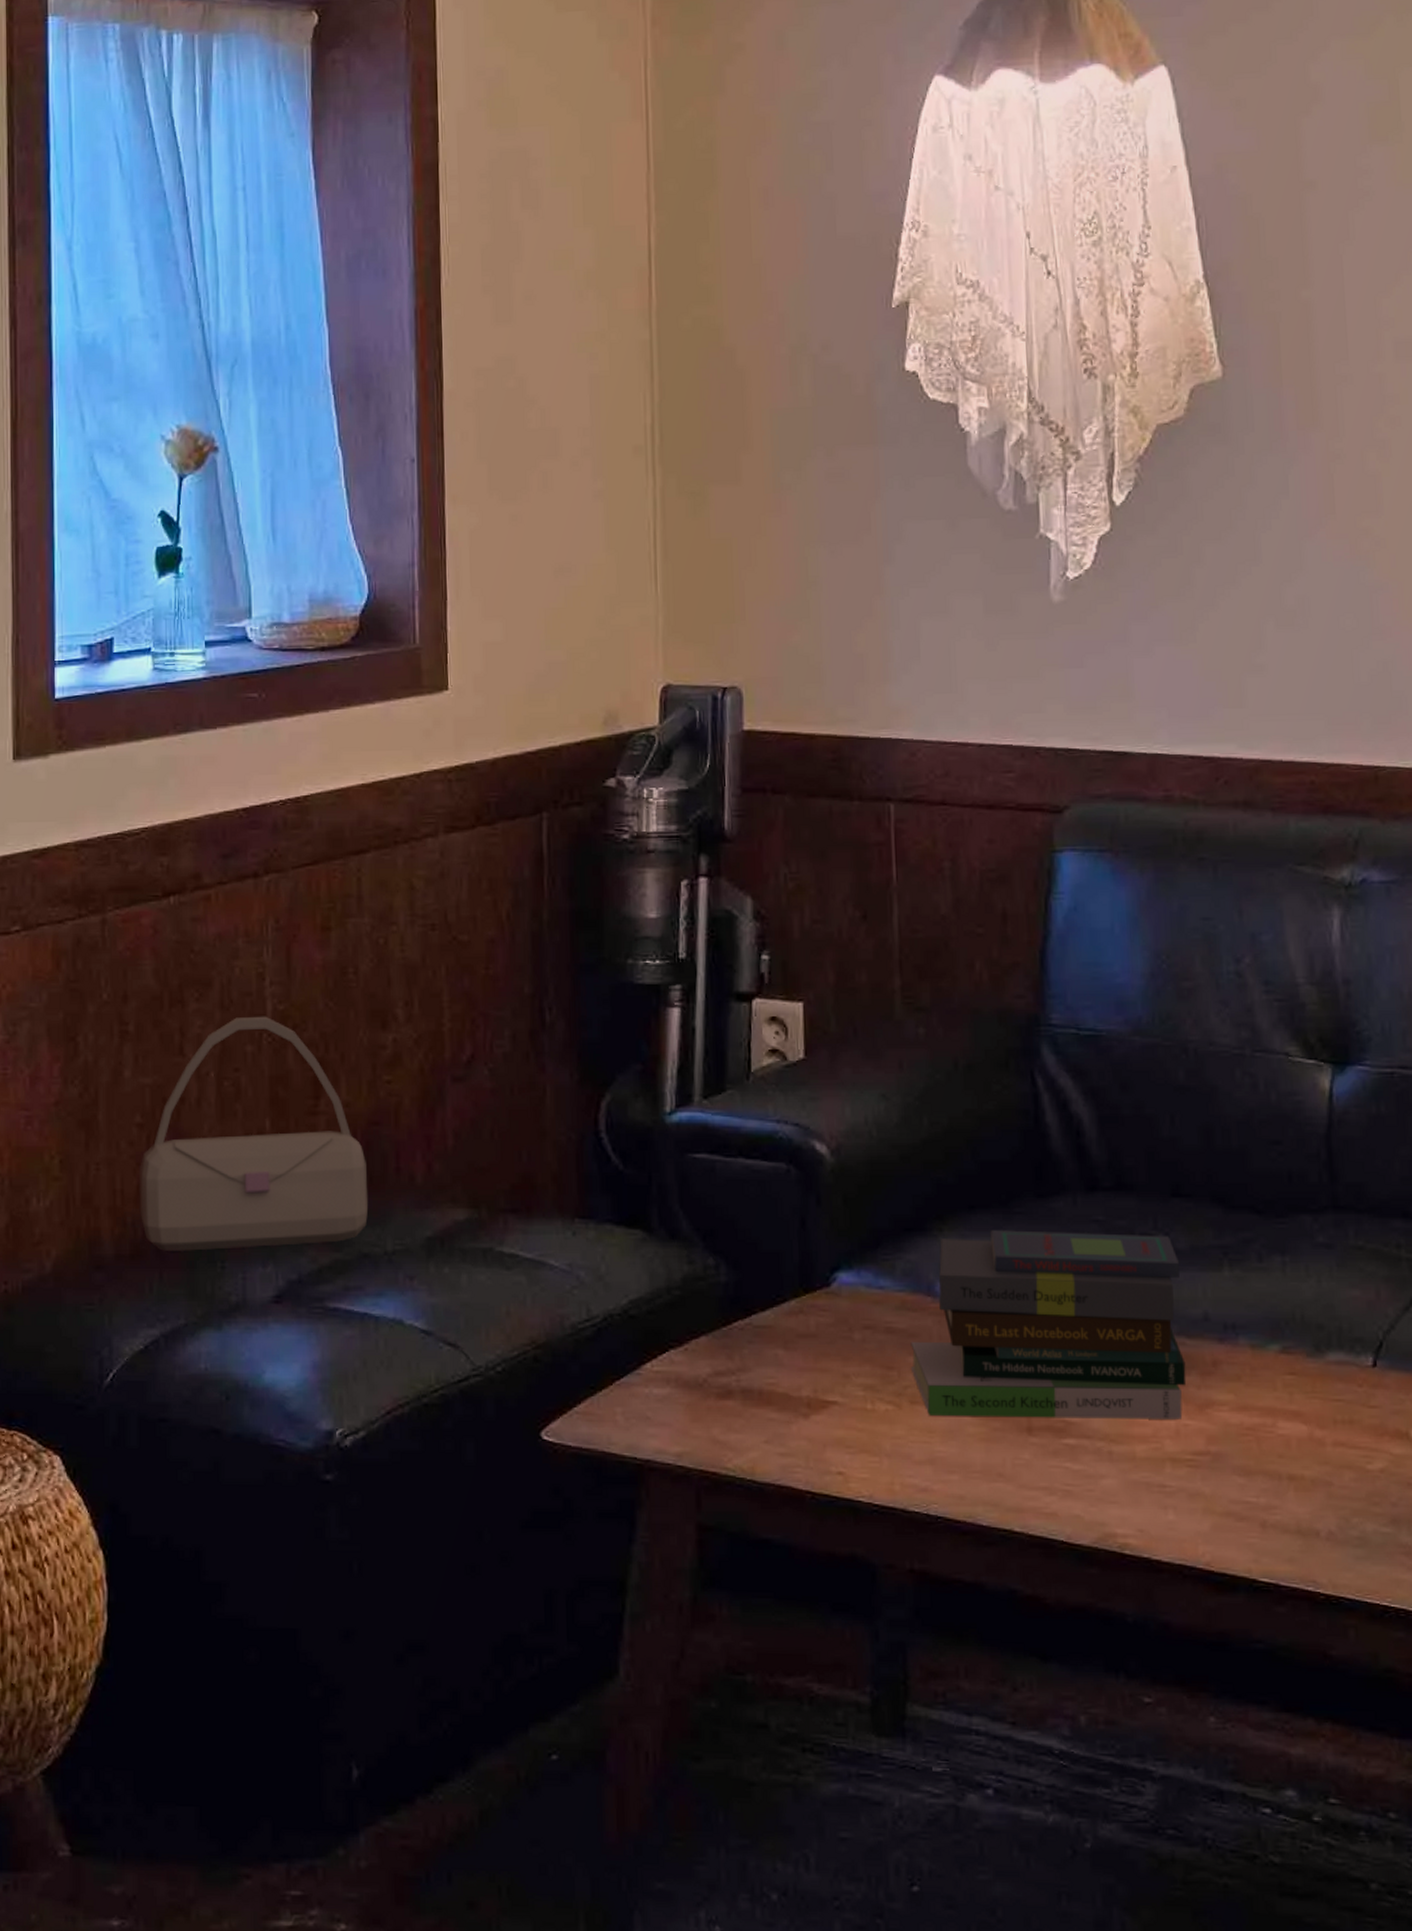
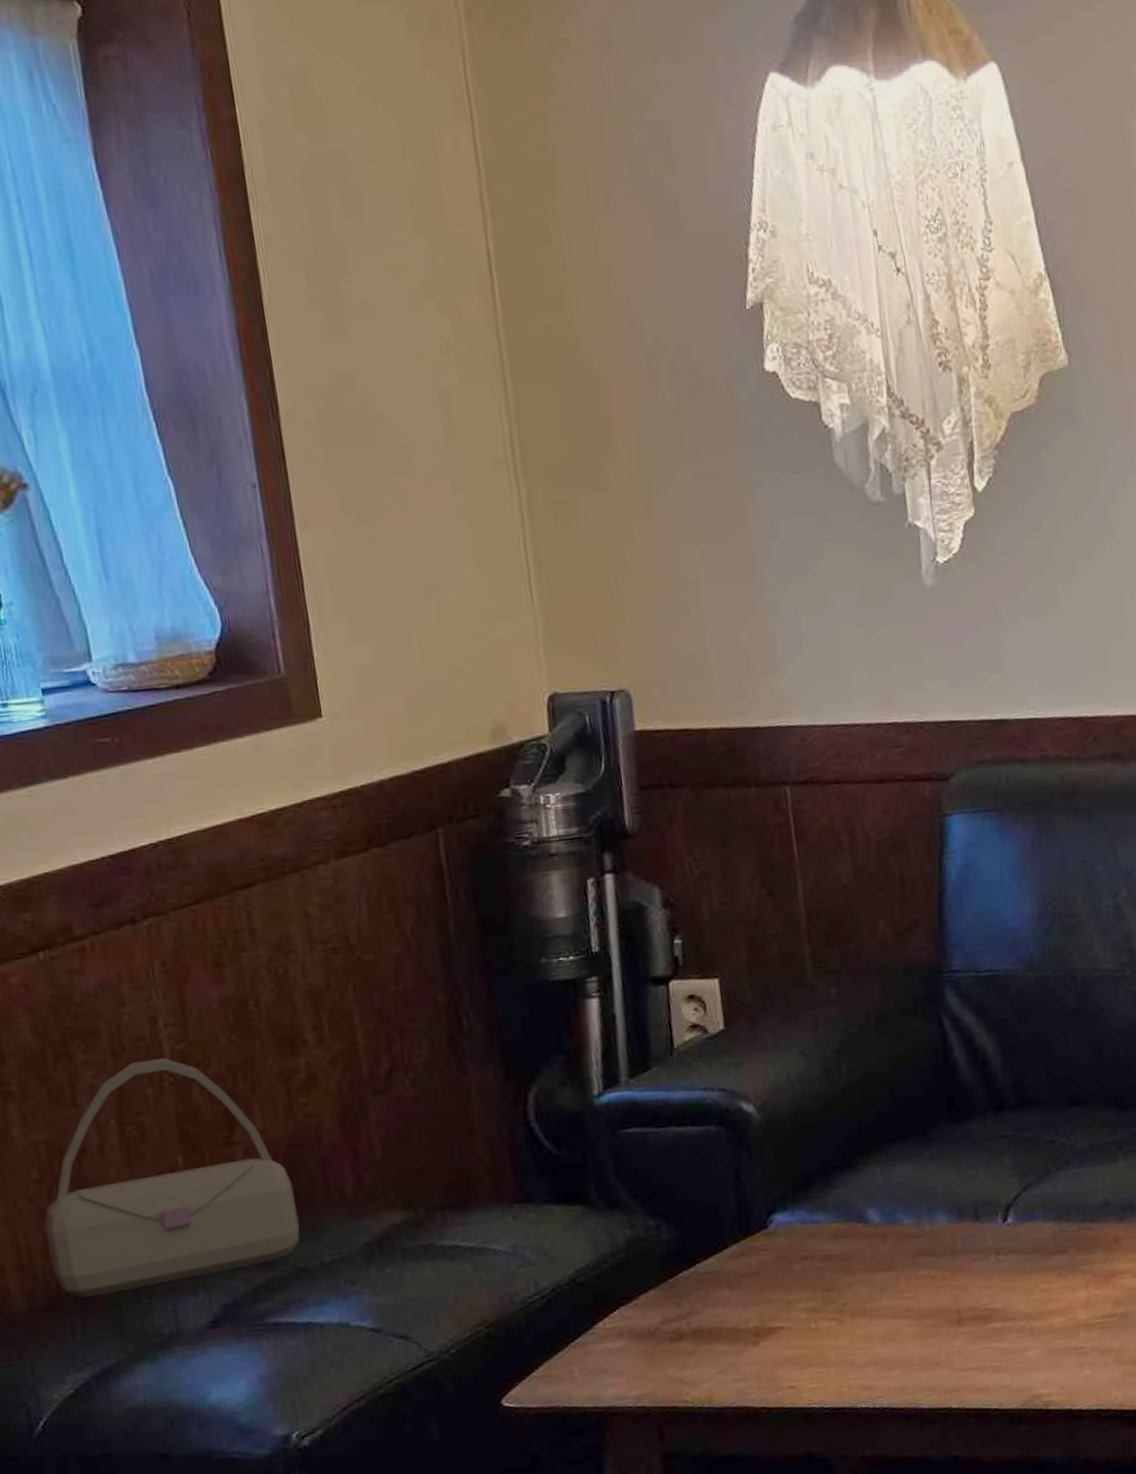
books: present [910,1230,1187,1420] -> none [846,1140,1093,1324]

